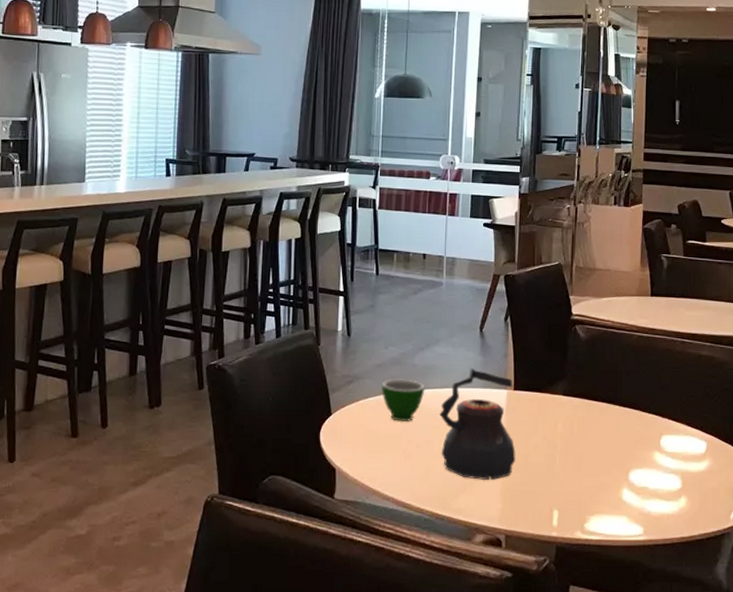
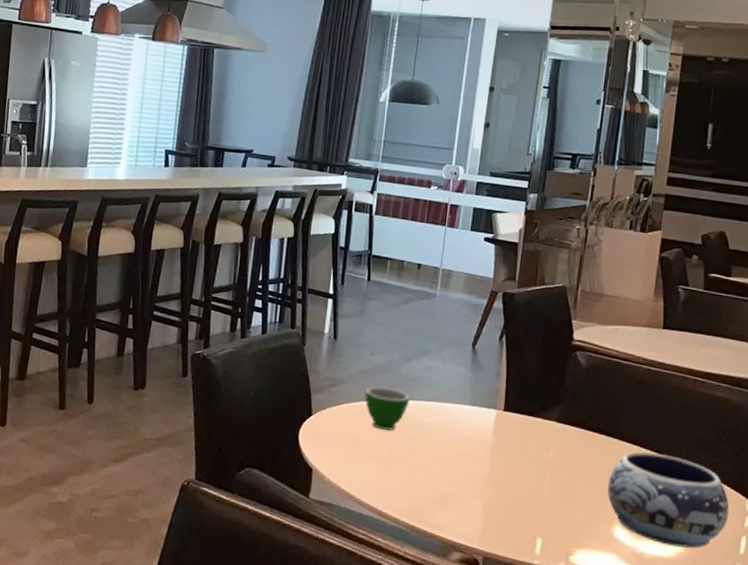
teapot: present [439,368,517,481] -> none [422,383,504,499]
decorative bowl: none [614,415,722,503] -> present [607,452,730,548]

